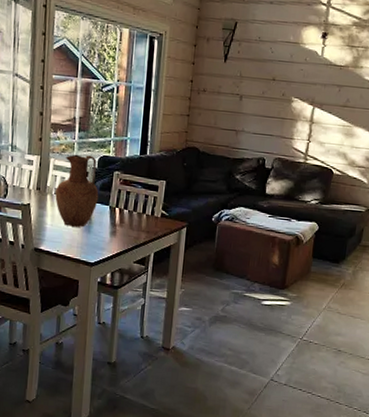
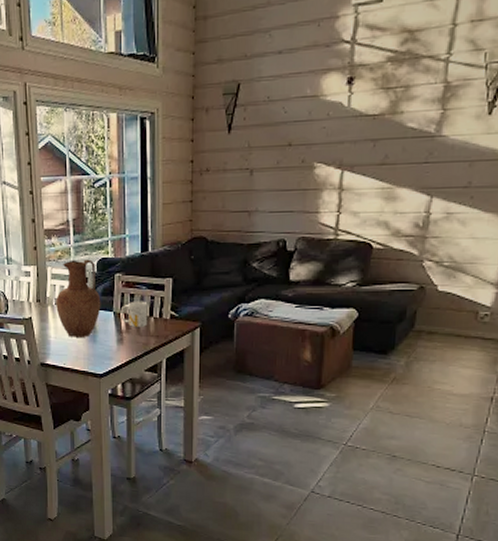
mug: none [115,198,142,222] -> present [120,301,148,327]

